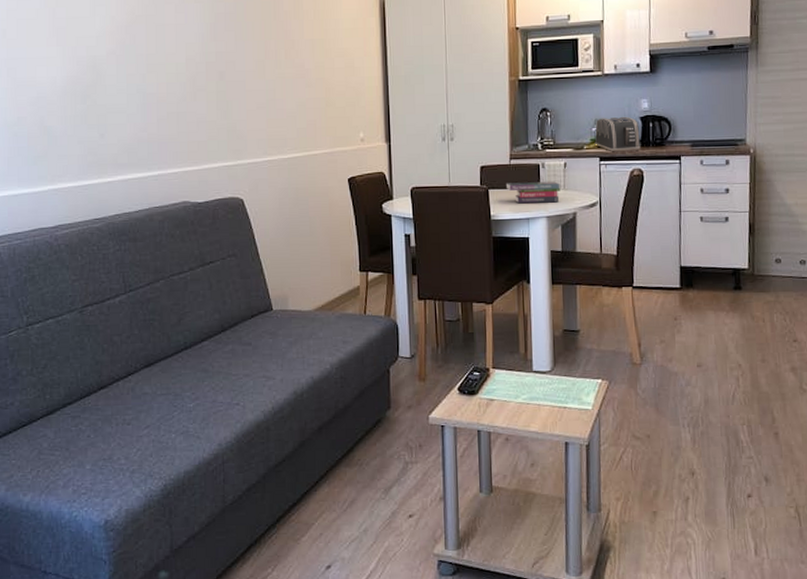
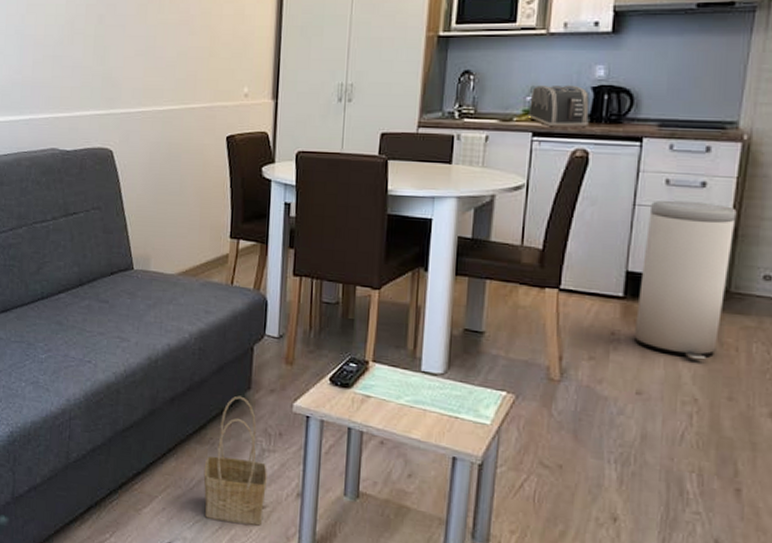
basket: none [355,416,413,536] -> present [203,395,267,526]
books: present [505,181,560,204] -> none [409,154,478,182]
pedal bin: none [690,205,752,333] -> present [633,200,737,360]

